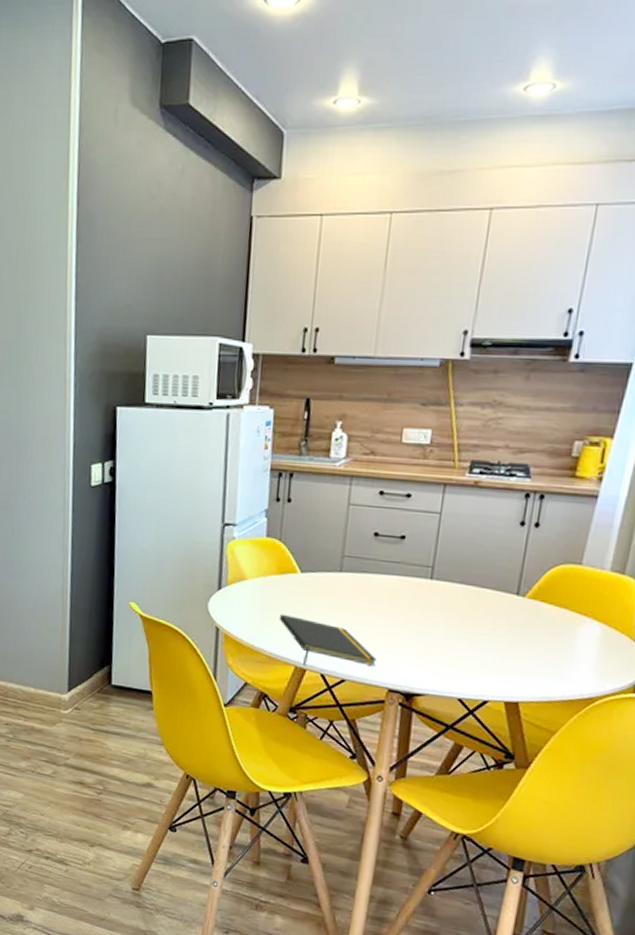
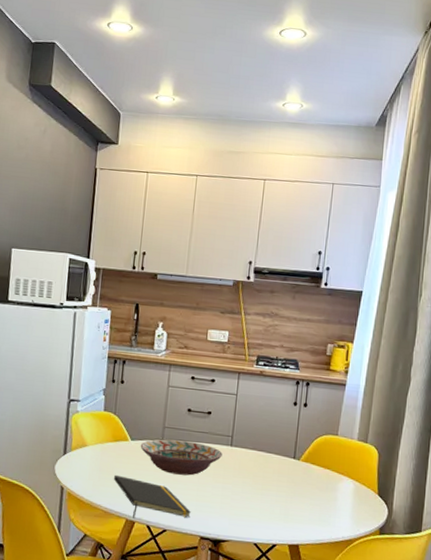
decorative bowl: none [312,570,419,616] -> present [140,439,222,476]

